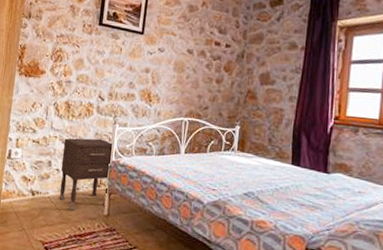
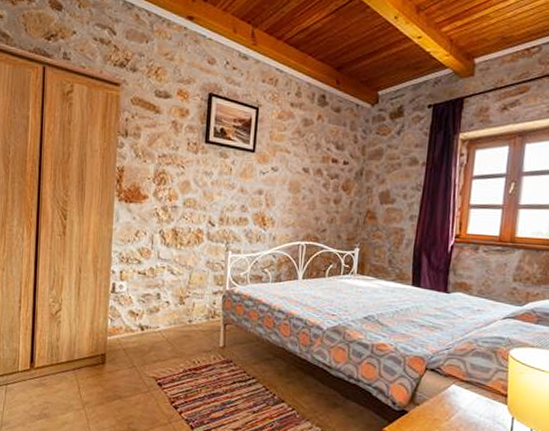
nightstand: present [59,138,116,211] -> none [170,267,230,344]

